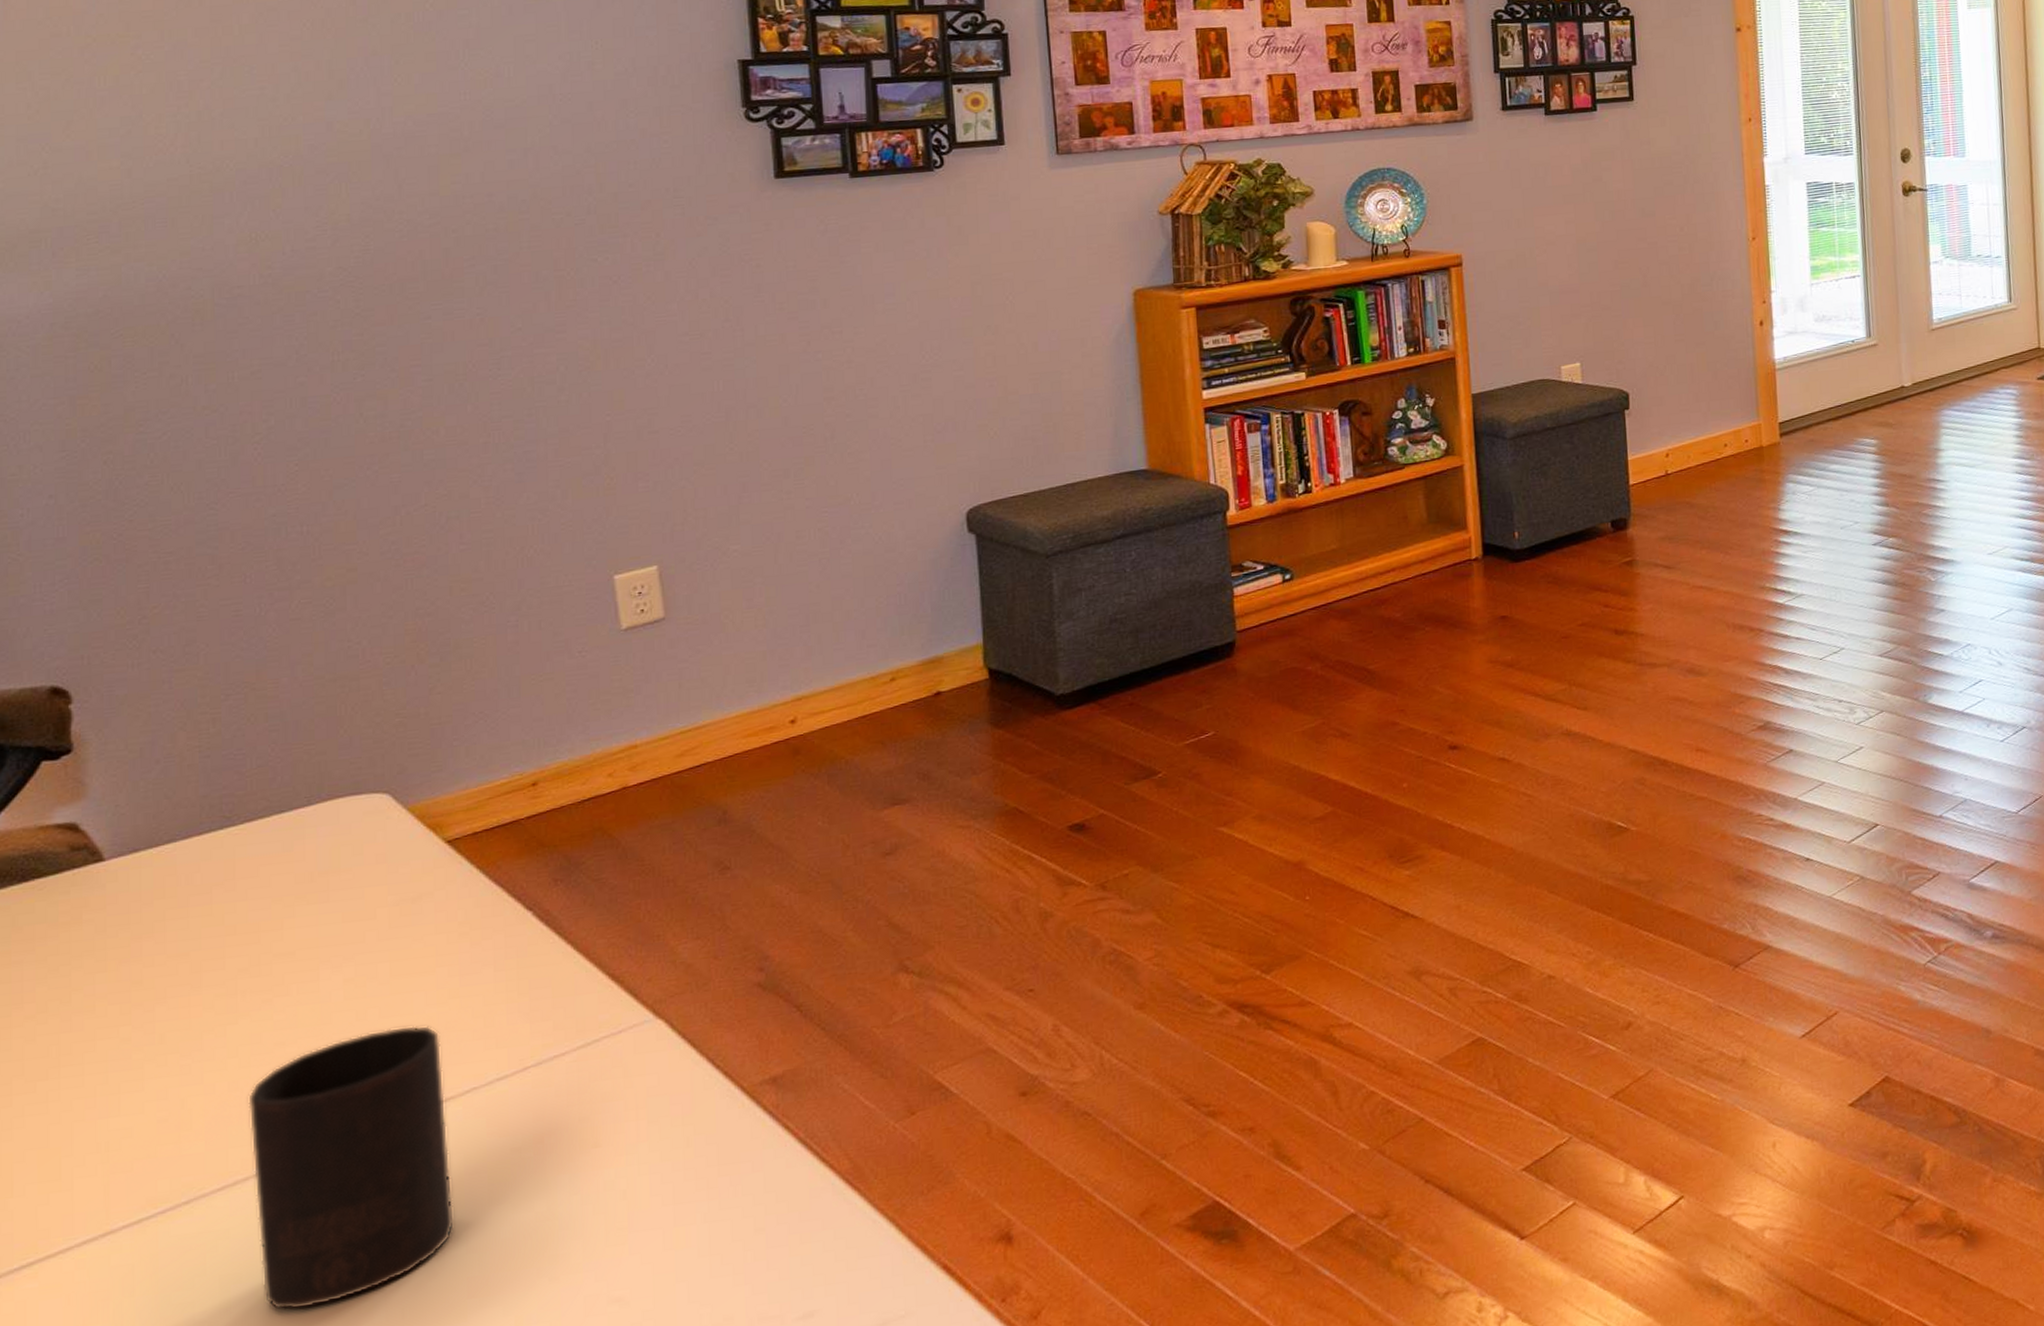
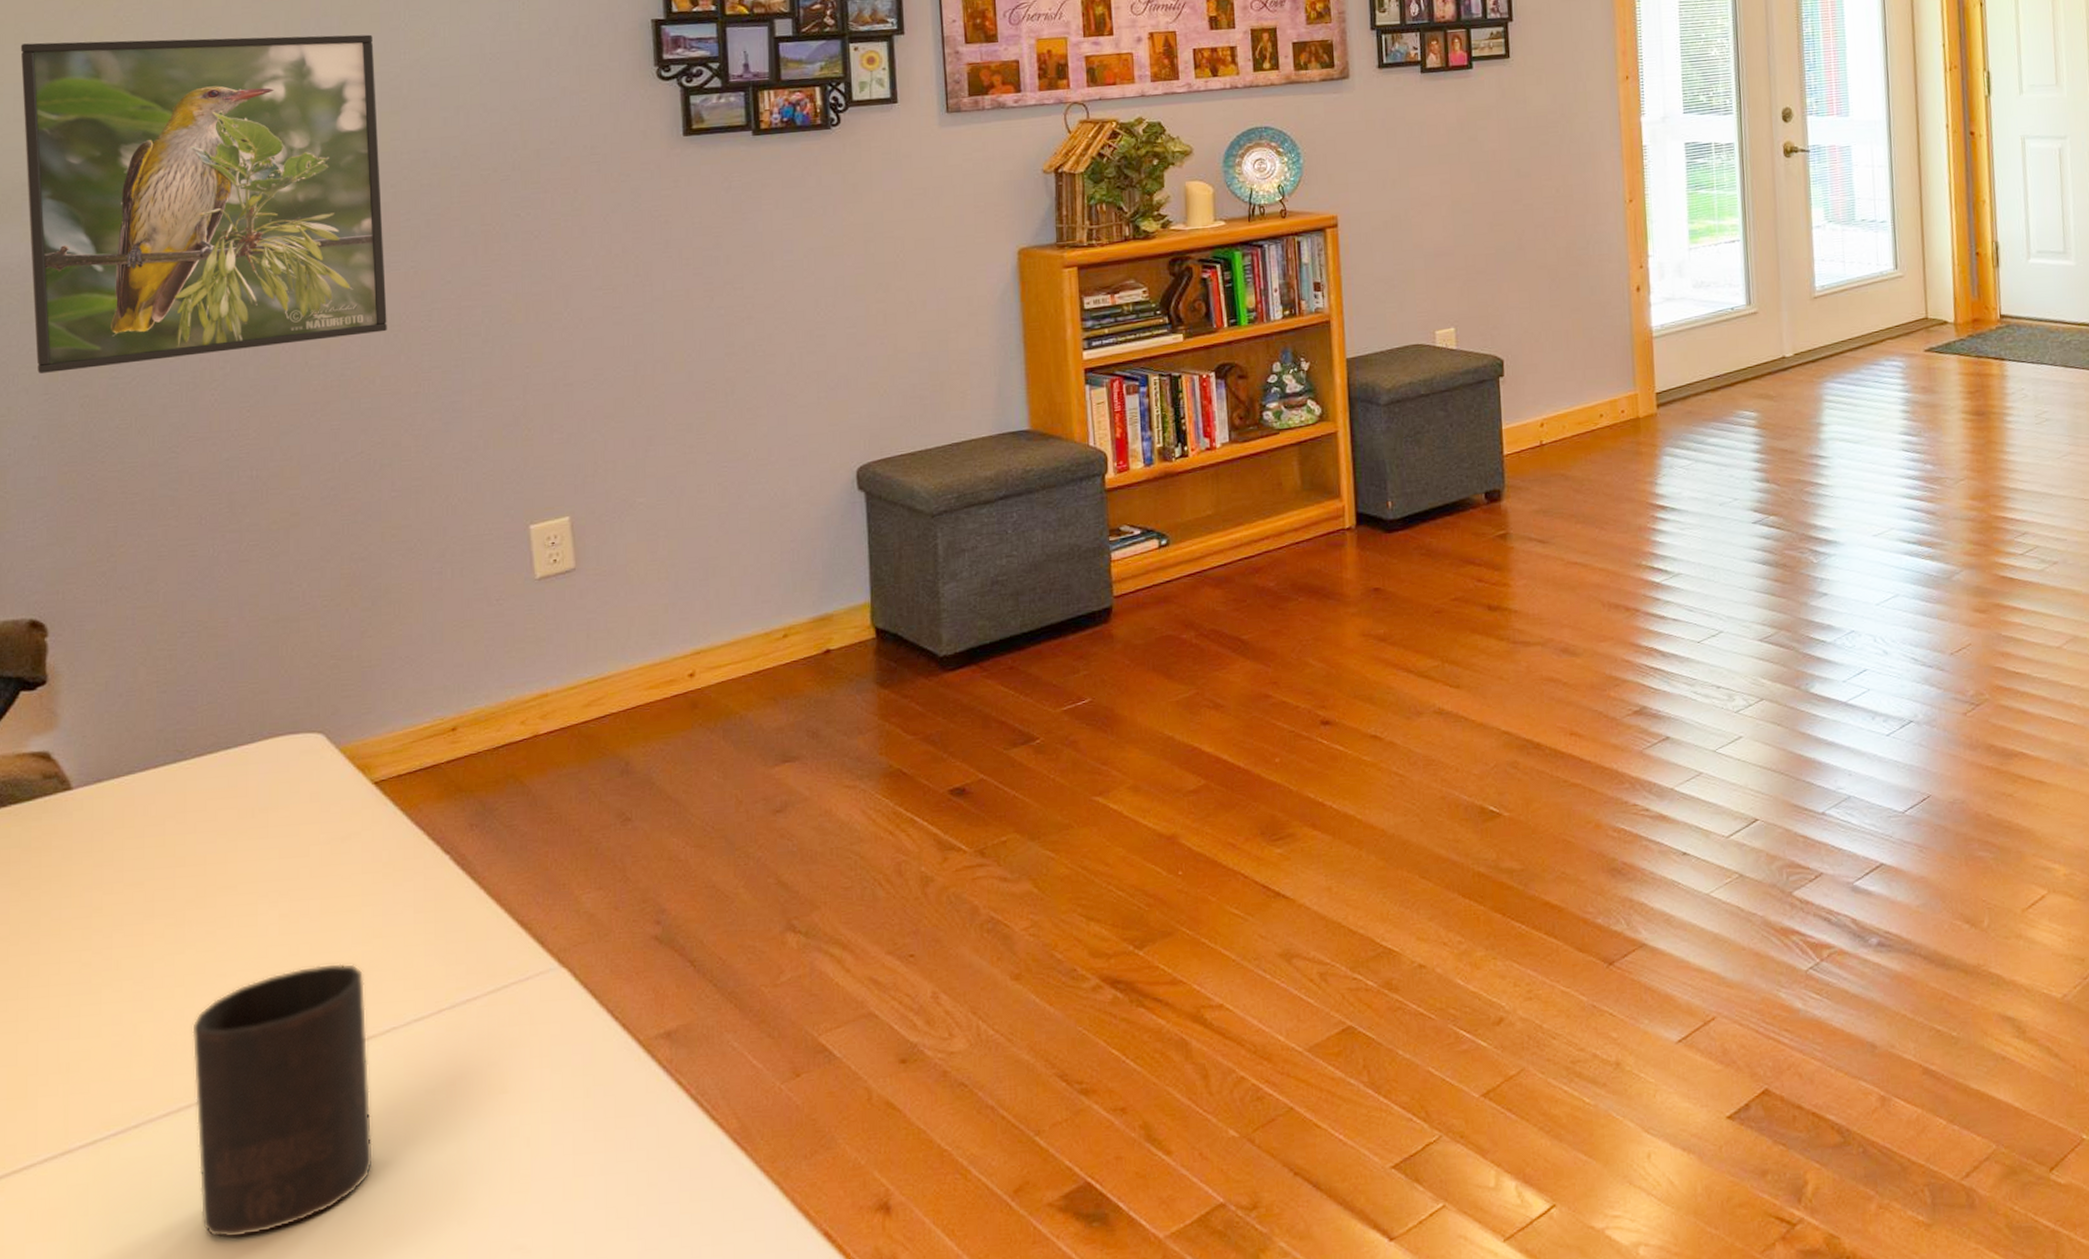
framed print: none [23,74,451,430] -> present [20,34,387,373]

